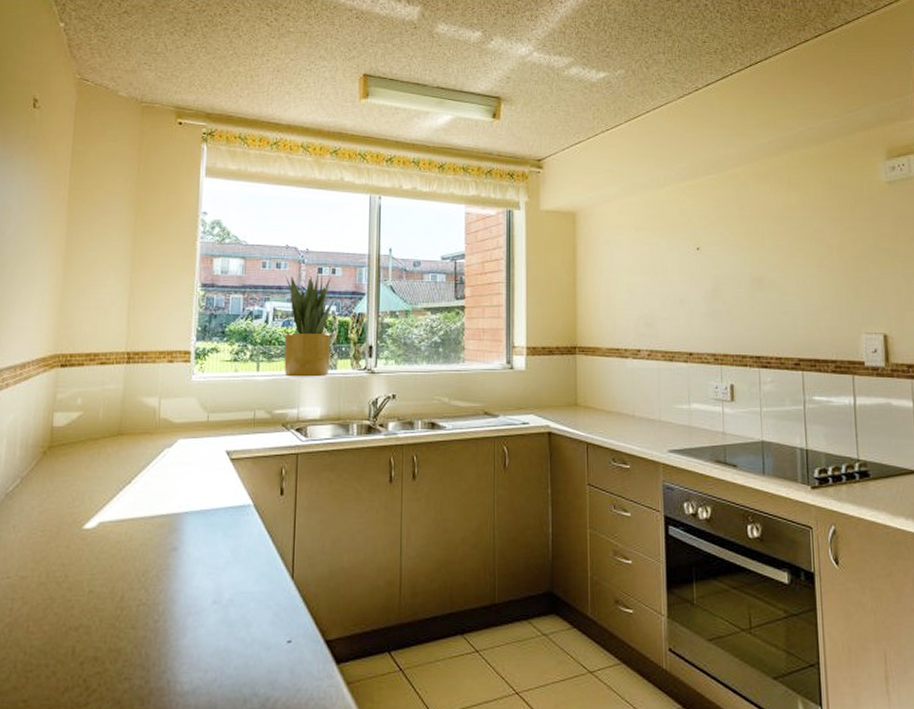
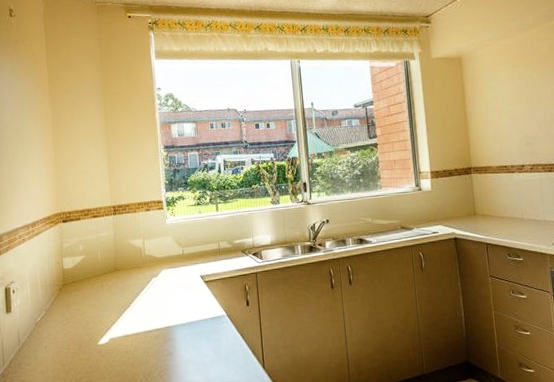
planter: present [284,273,335,377] -> none [229,128,274,214]

